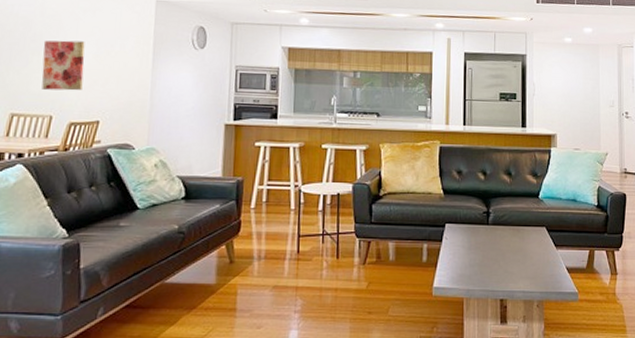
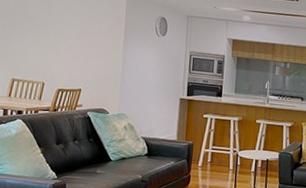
wall art: present [41,40,85,91] -> none [36,21,70,64]

